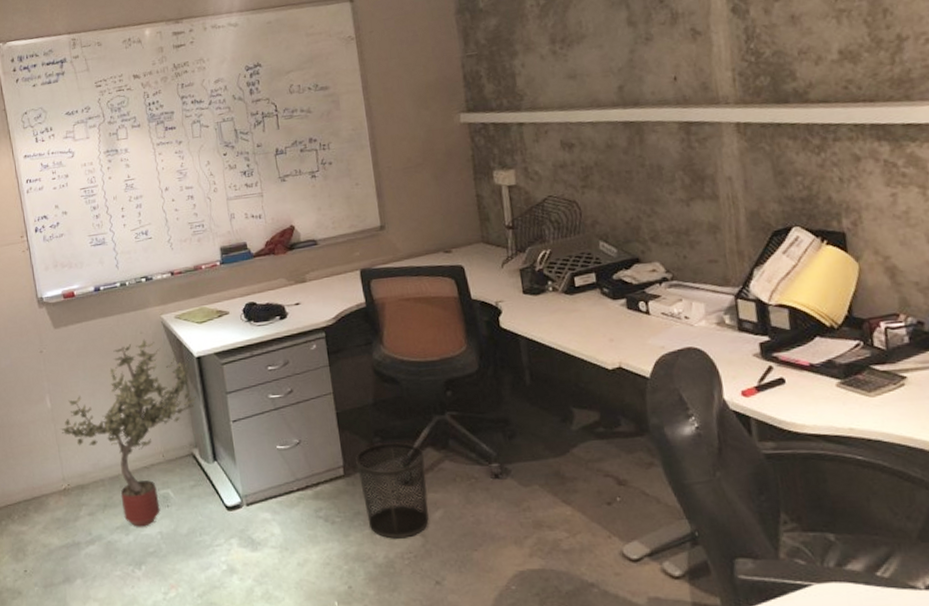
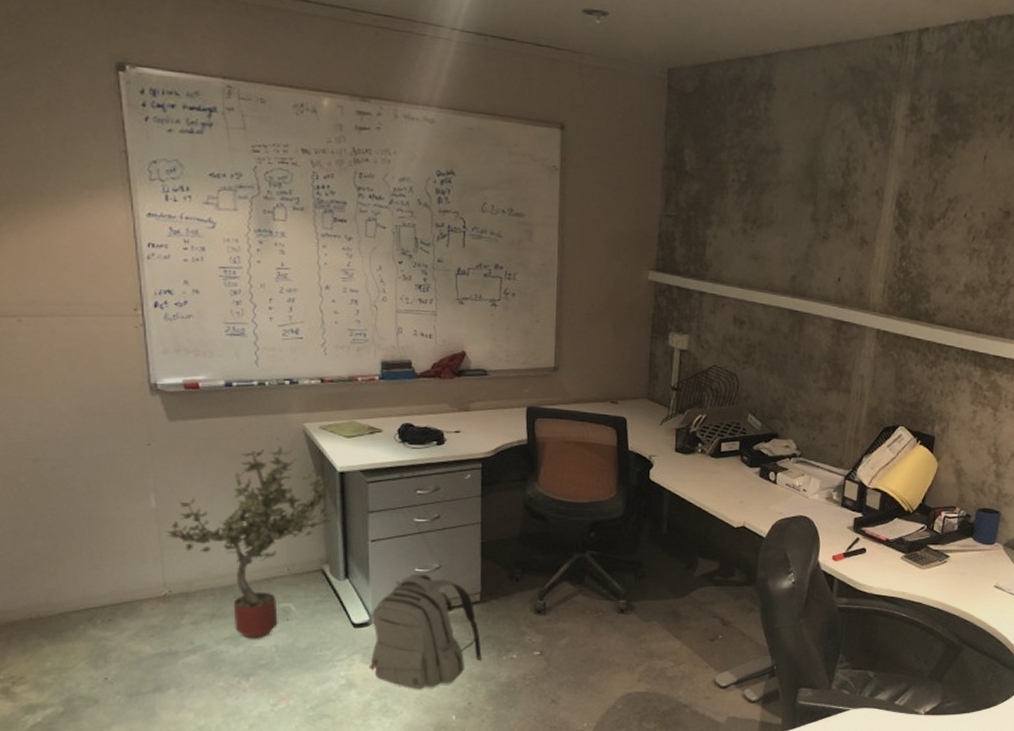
backpack: none [243,450,355,574] -> present [369,573,482,690]
waste bin: present [356,442,429,539] -> none [494,574,560,662]

